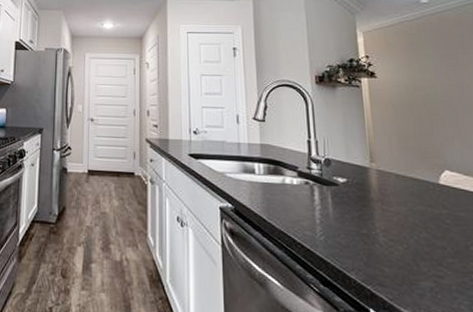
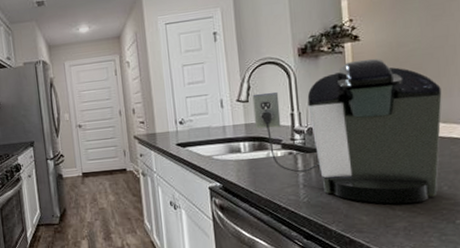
coffee maker: none [269,96,464,261] -> present [252,58,442,204]

